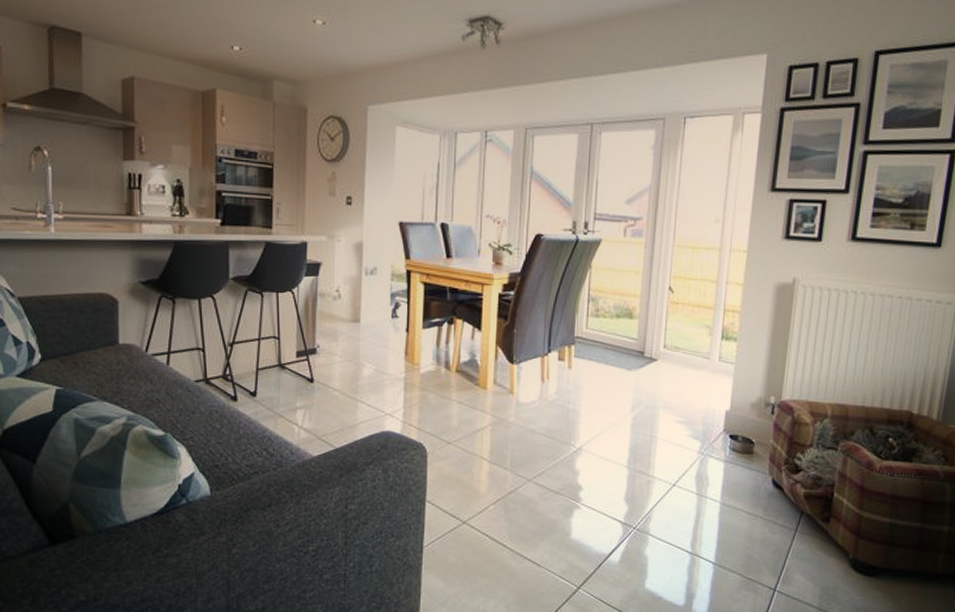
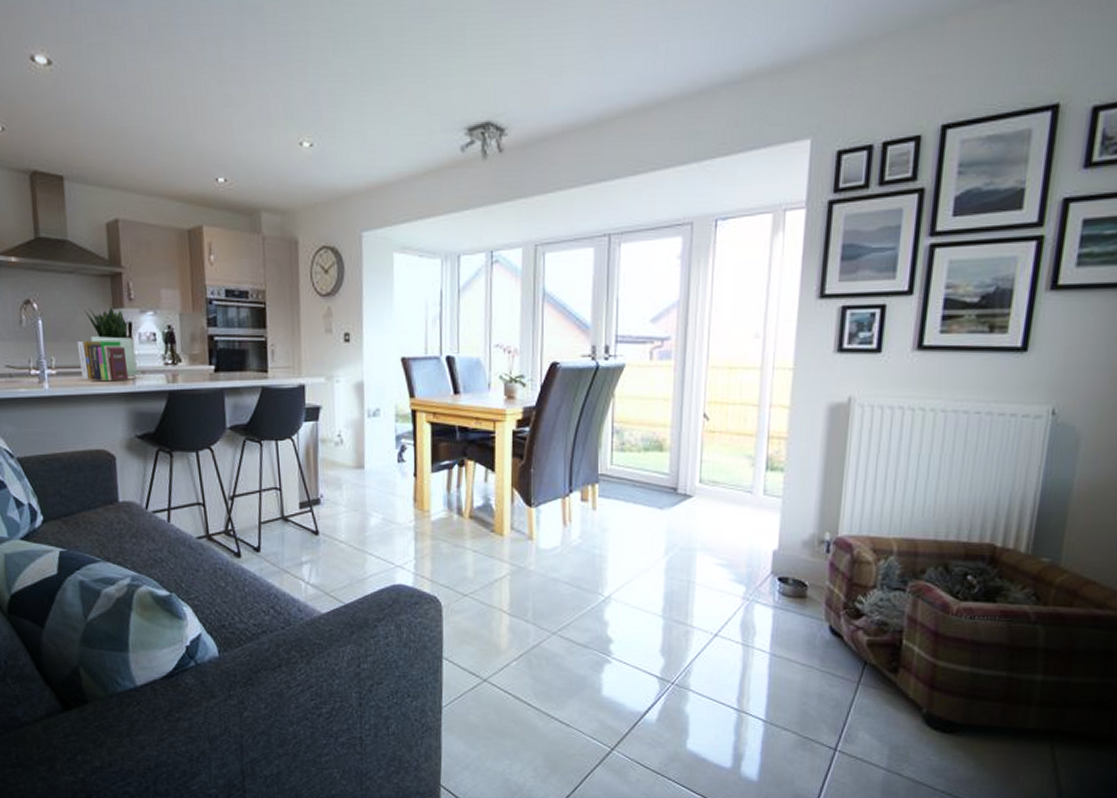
books: none [85,188,136,229] -> present [76,340,129,382]
planter: none [96,158,149,226] -> present [85,307,142,377]

